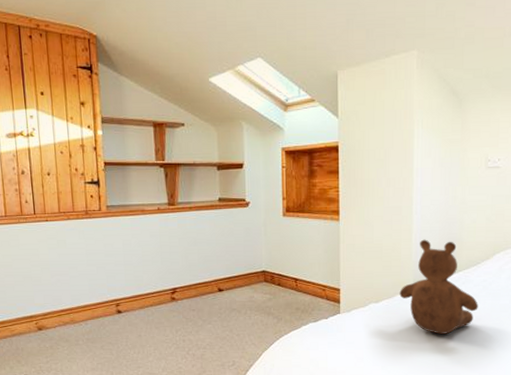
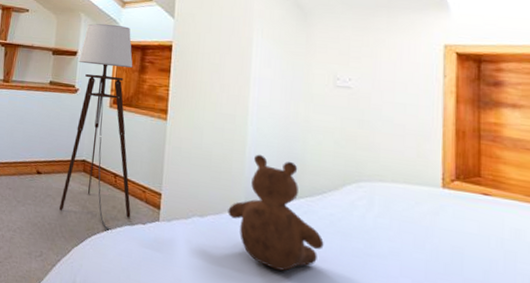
floor lamp: none [246,130,314,332] -> present [59,23,133,233]

